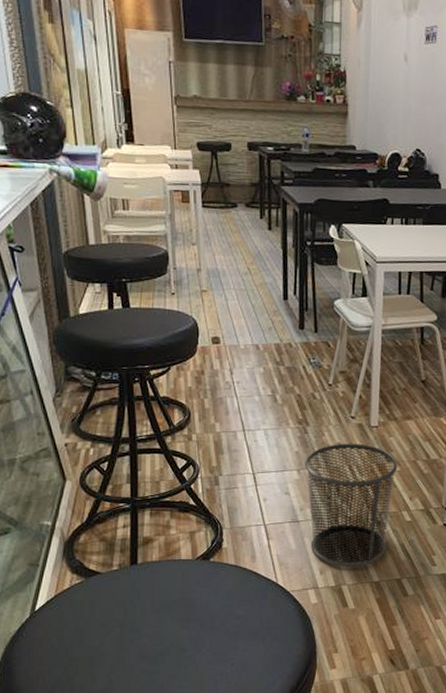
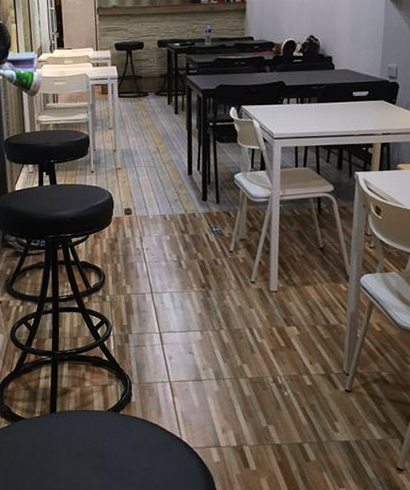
waste bin: present [304,443,398,567] -> none [206,306,298,429]

